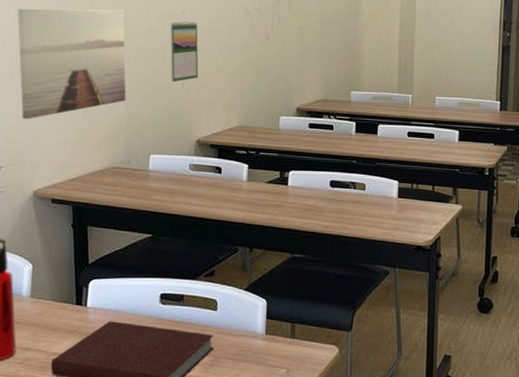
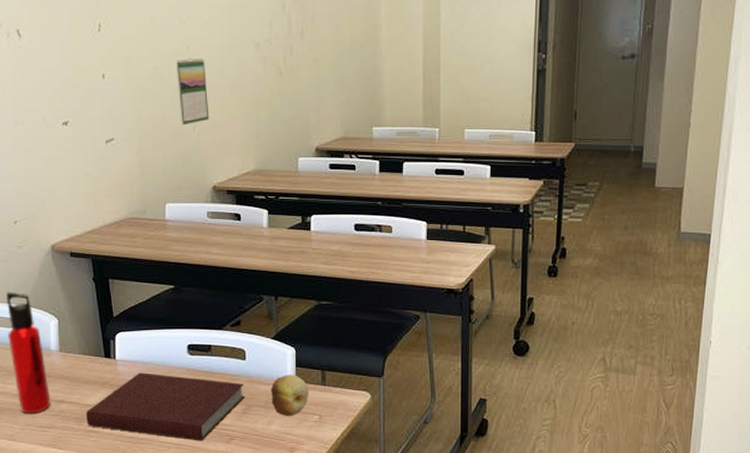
wall art: present [17,8,127,120] -> none [14,48,136,172]
fruit: none [239,326,278,369] -> present [270,375,309,416]

